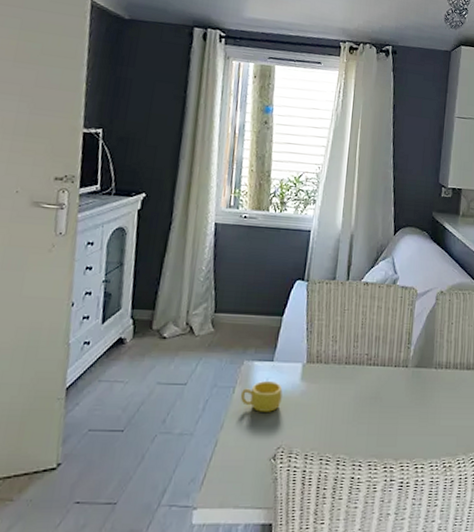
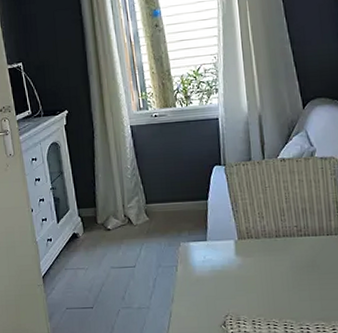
cup: present [240,381,283,412] -> none [183,258,221,286]

